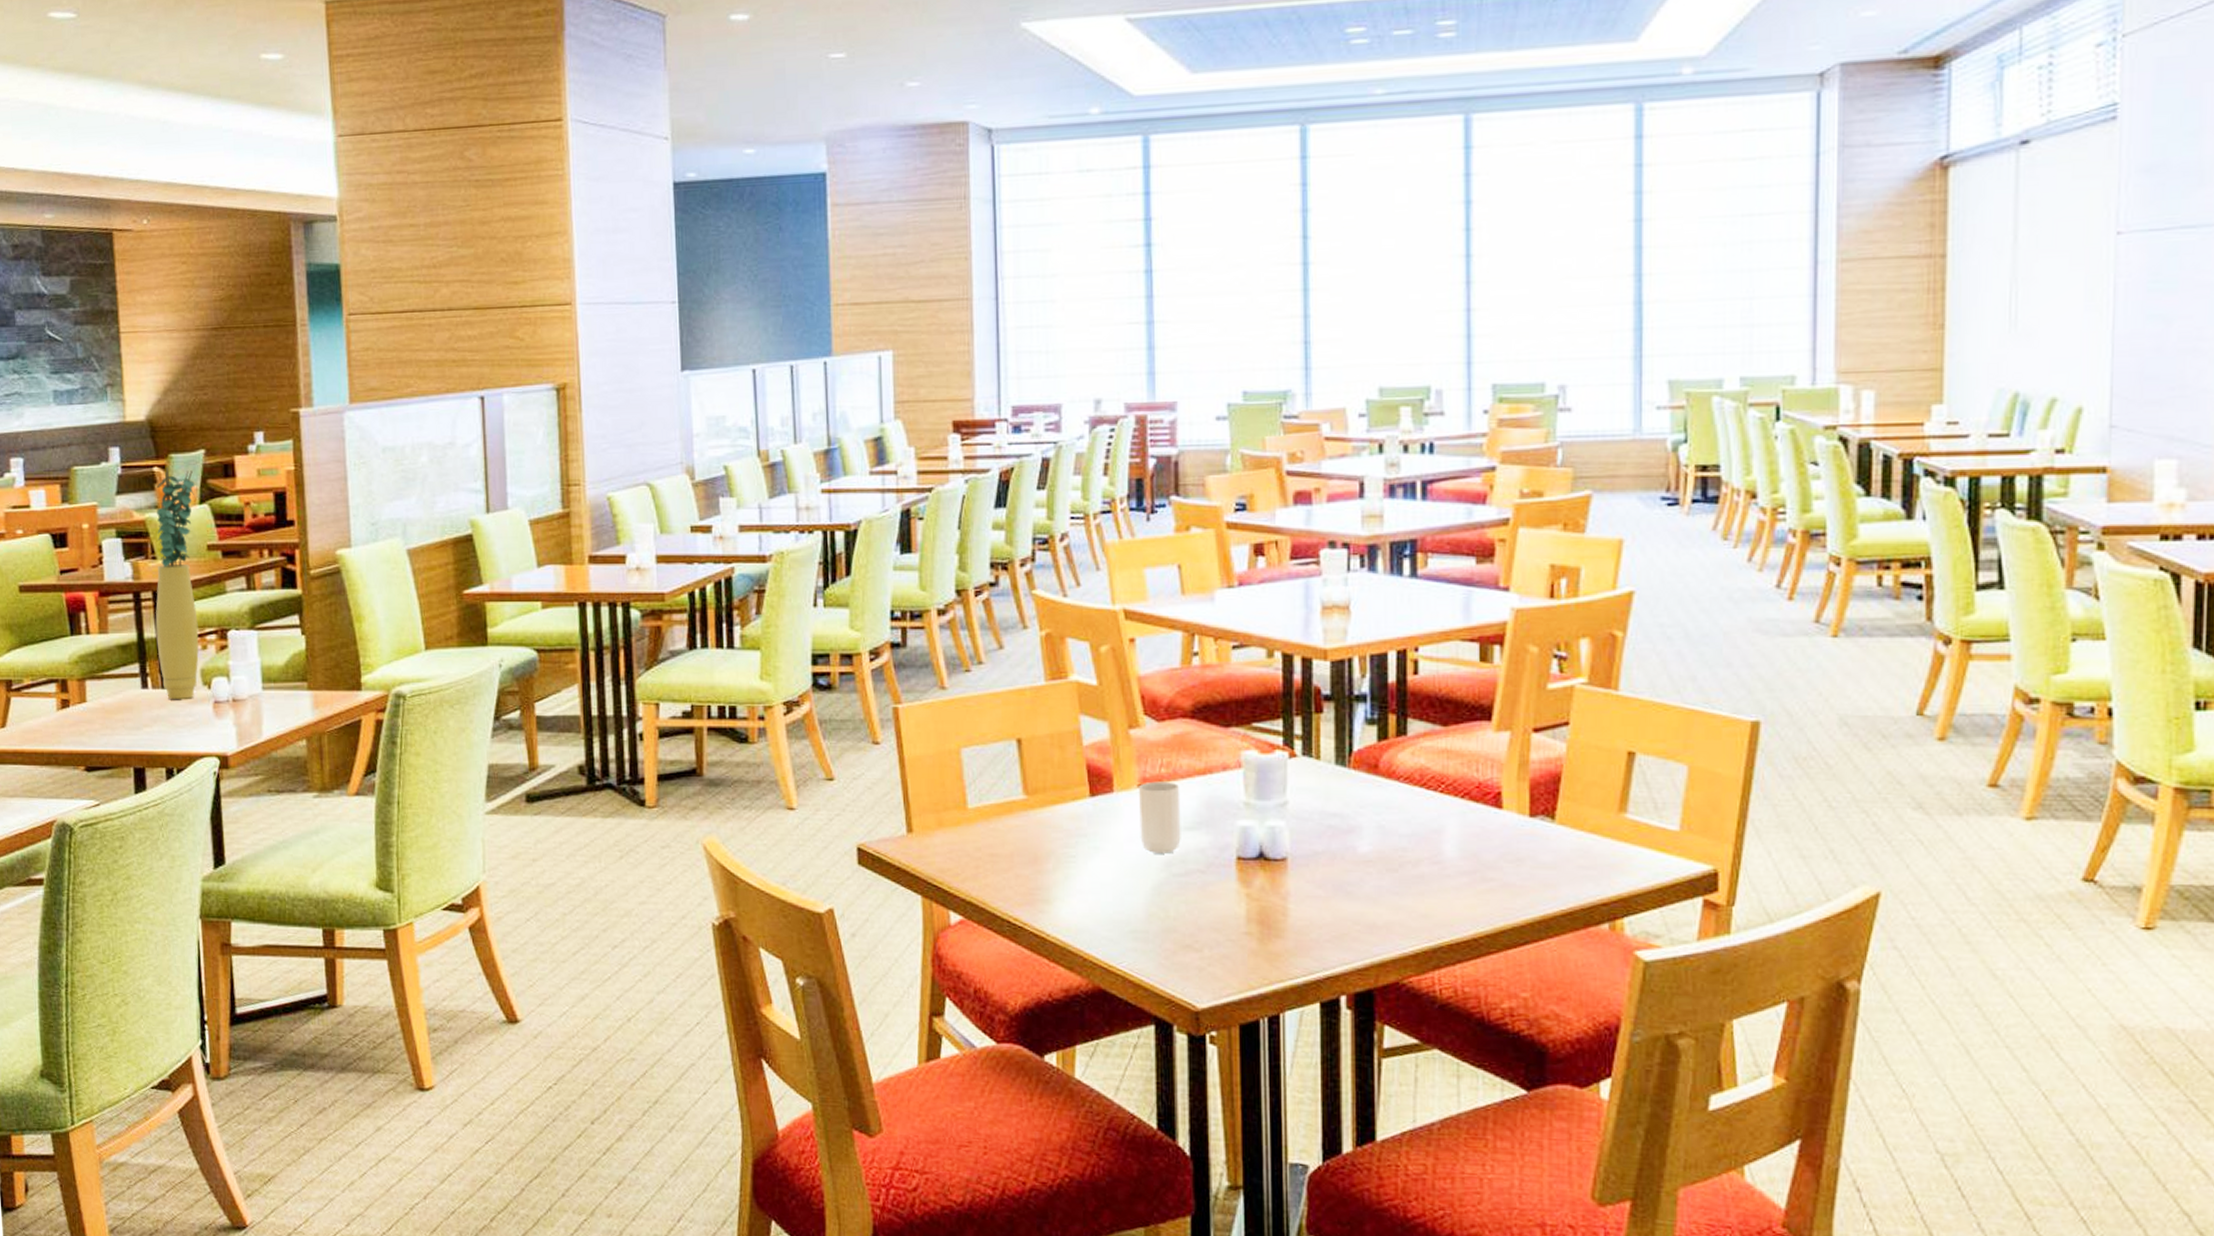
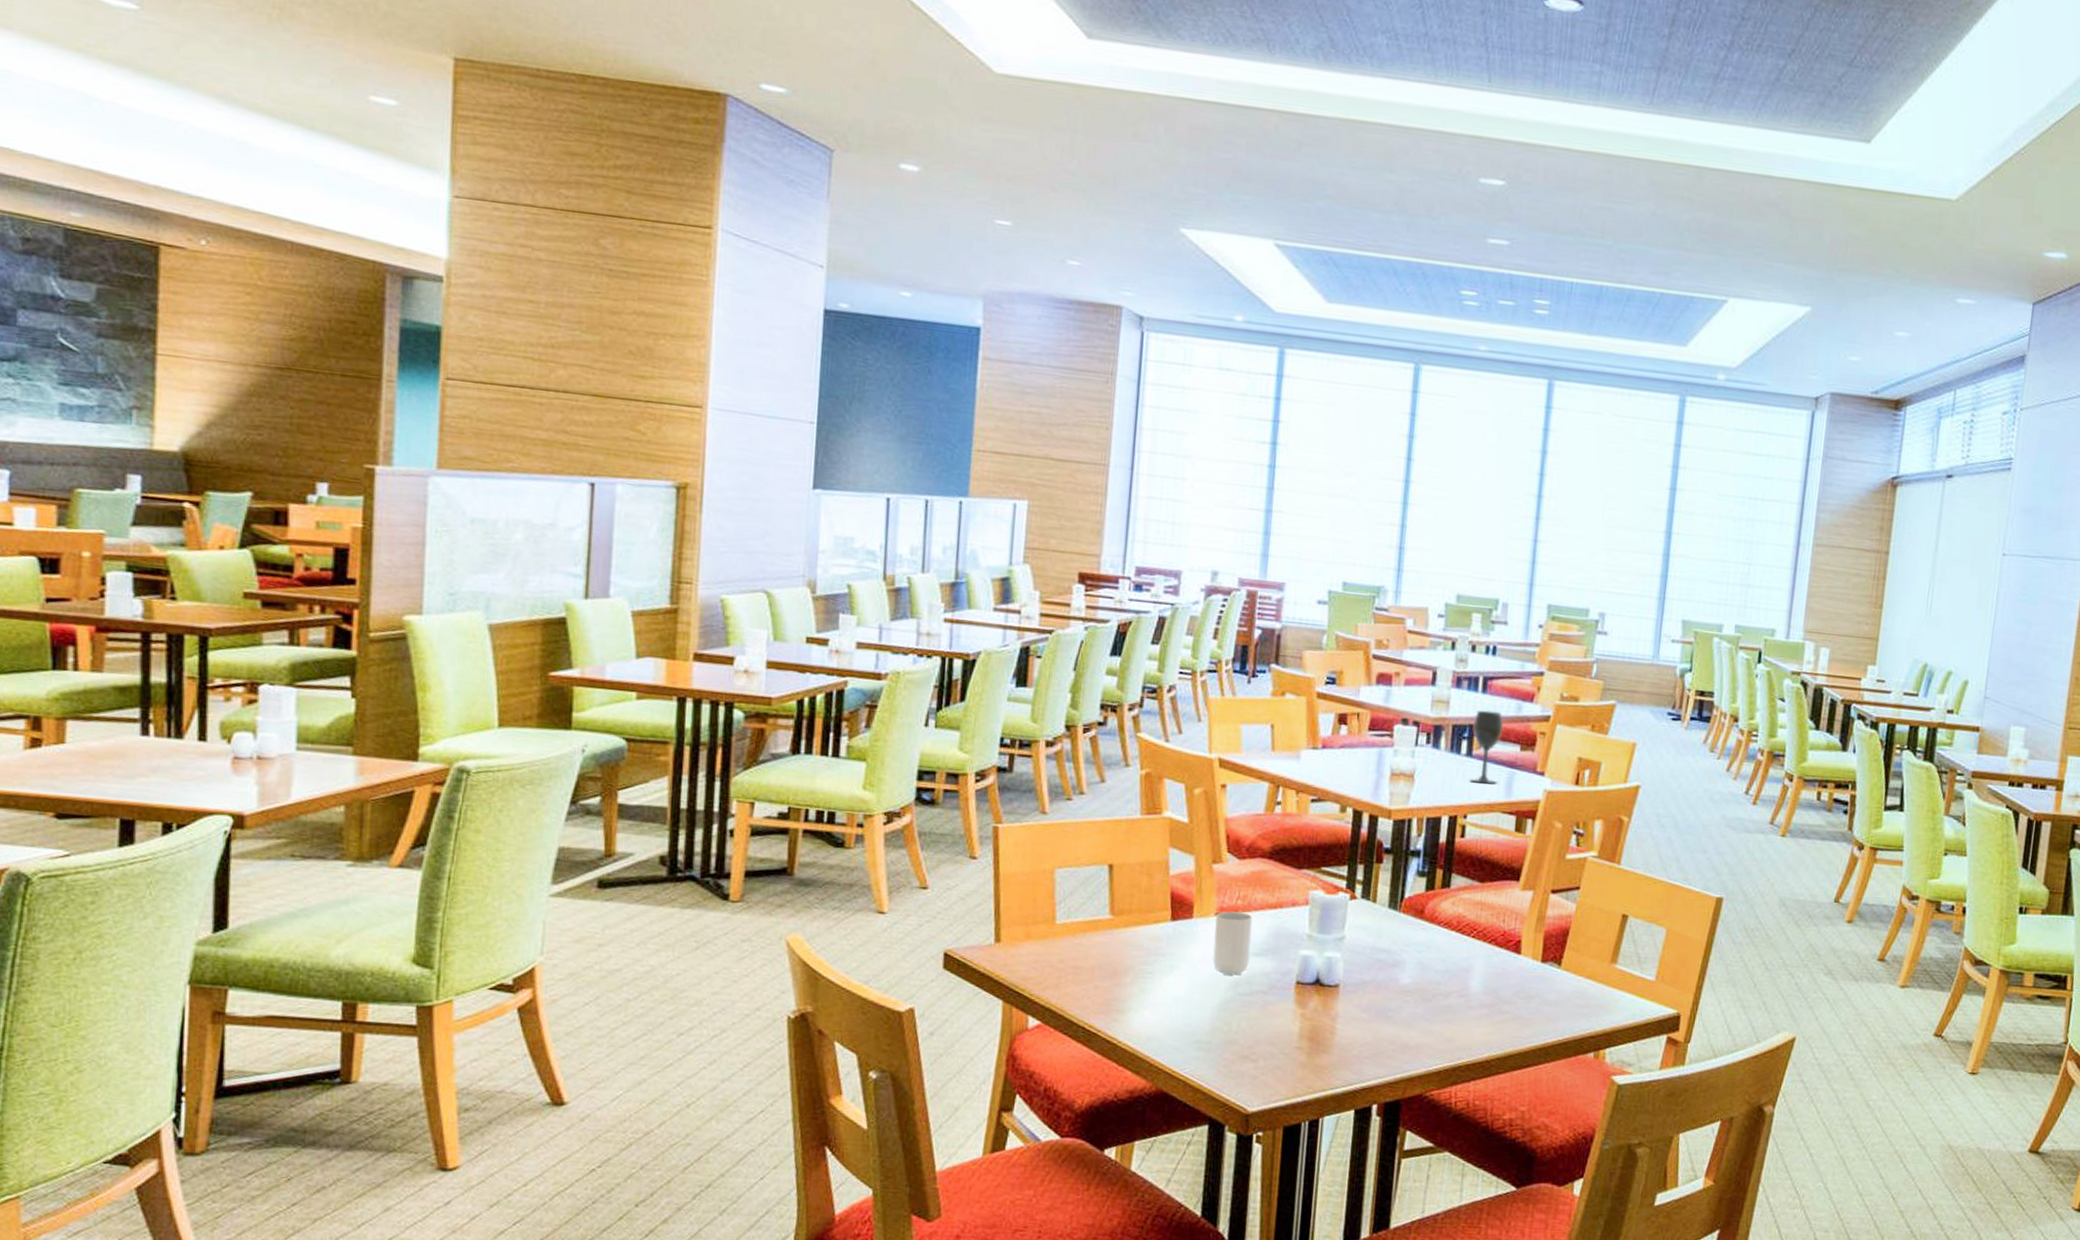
vase: present [155,467,199,700] -> none [166,504,236,752]
wine glass: none [1415,520,1451,608] -> present [1469,710,1503,785]

